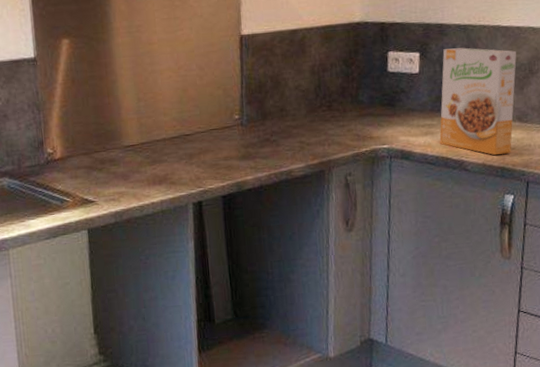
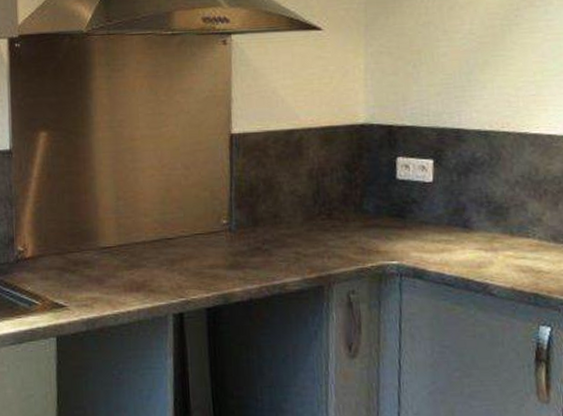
cereal box: present [439,47,517,156] -> none [459,156,549,280]

